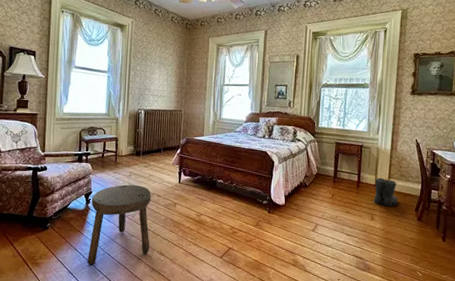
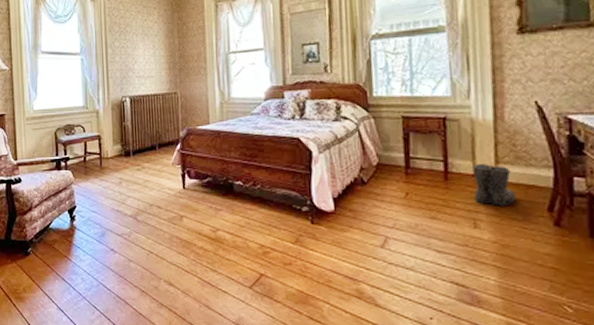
stool: present [86,184,152,265] -> none [77,194,155,300]

